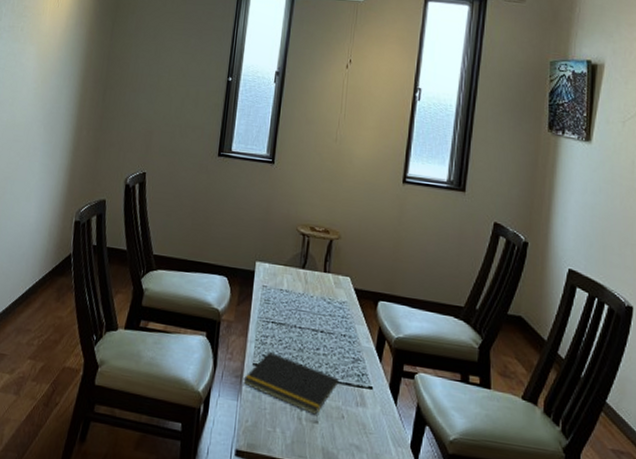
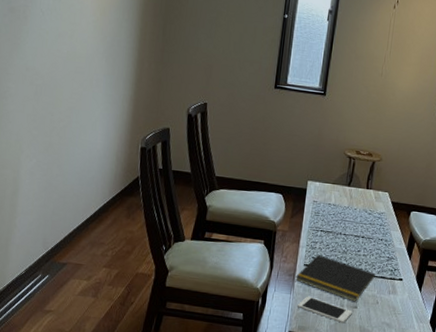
cell phone: none [245,404,313,443] -> present [297,296,353,323]

